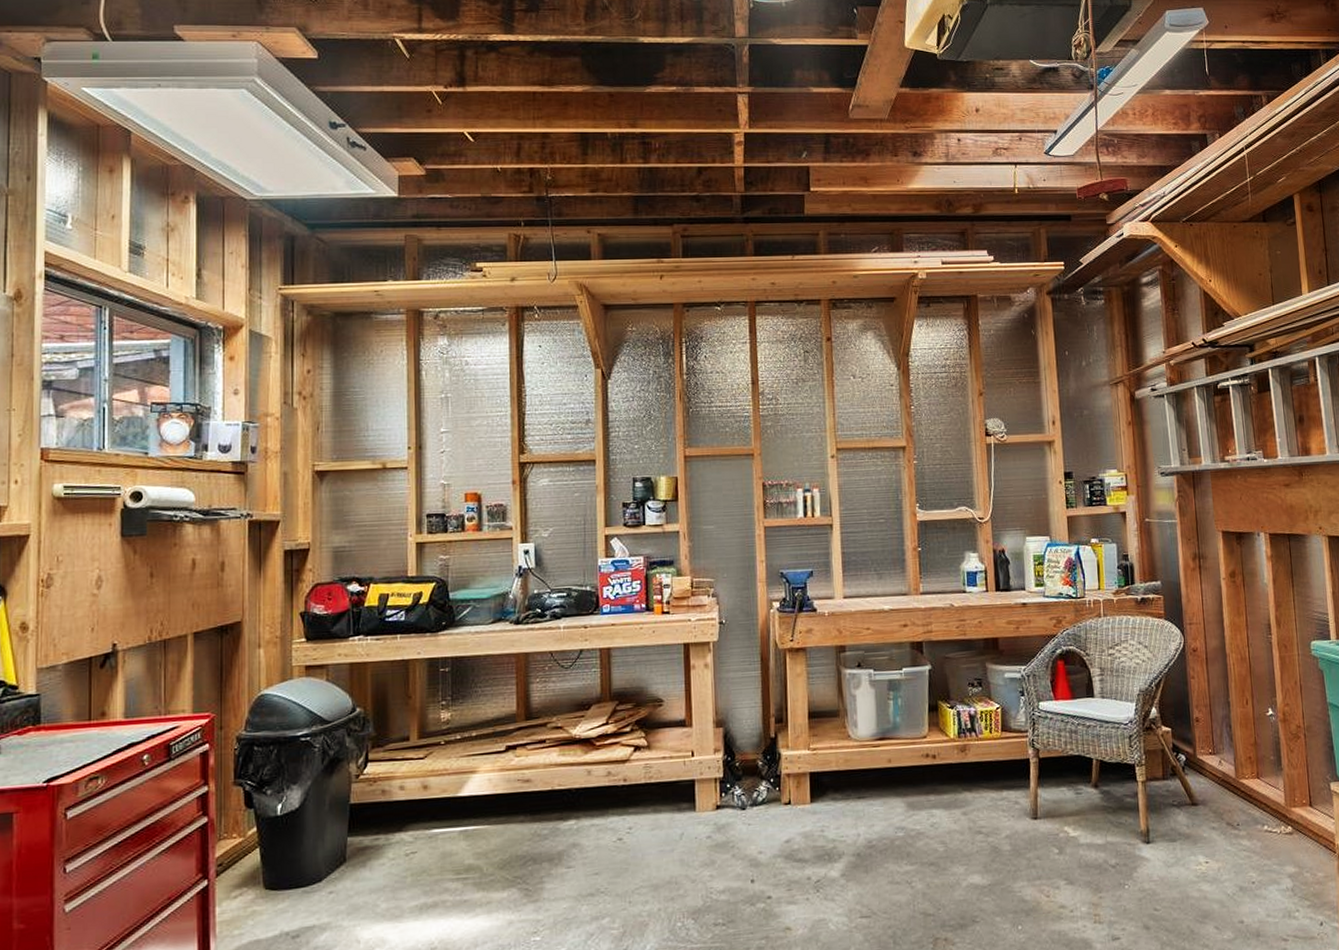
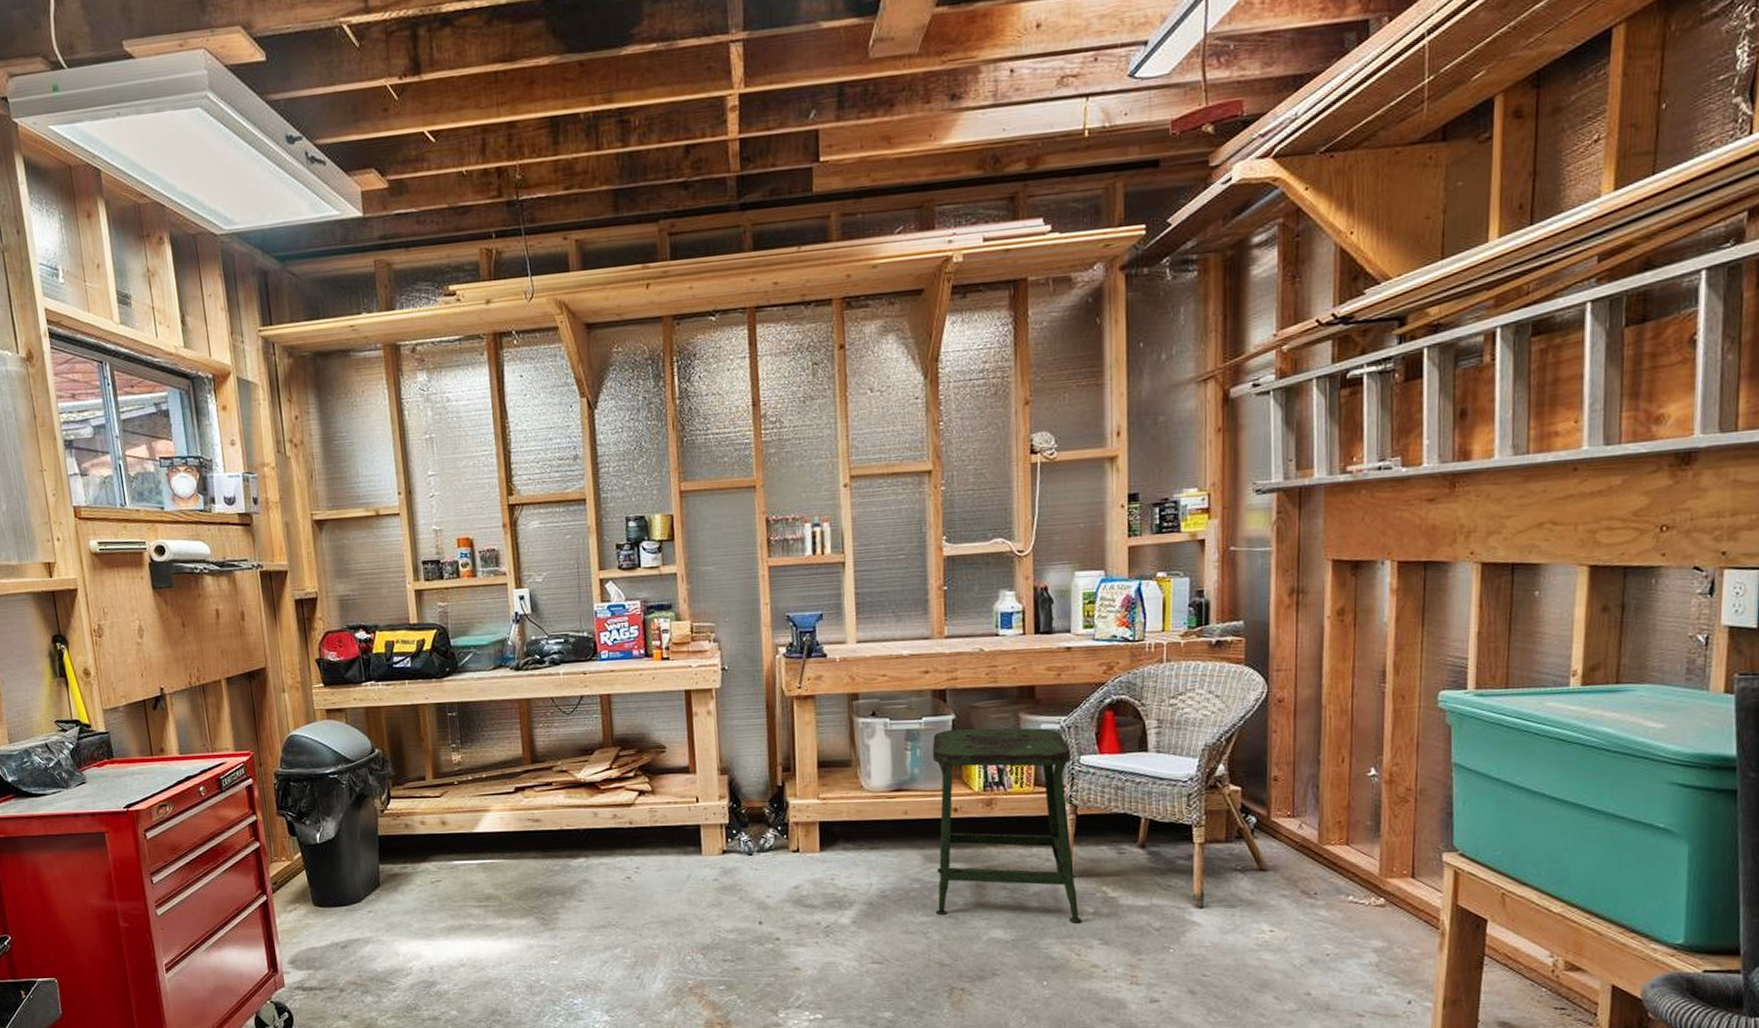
stool: none [911,677,1049,865] -> present [932,728,1082,923]

